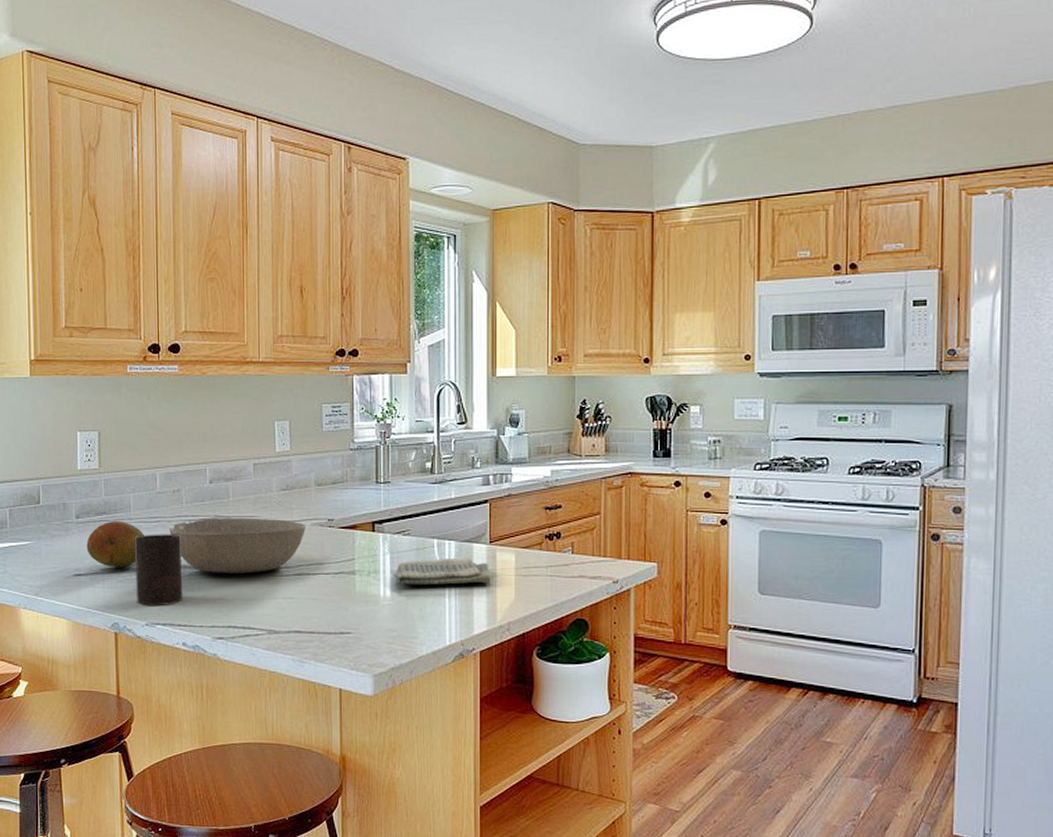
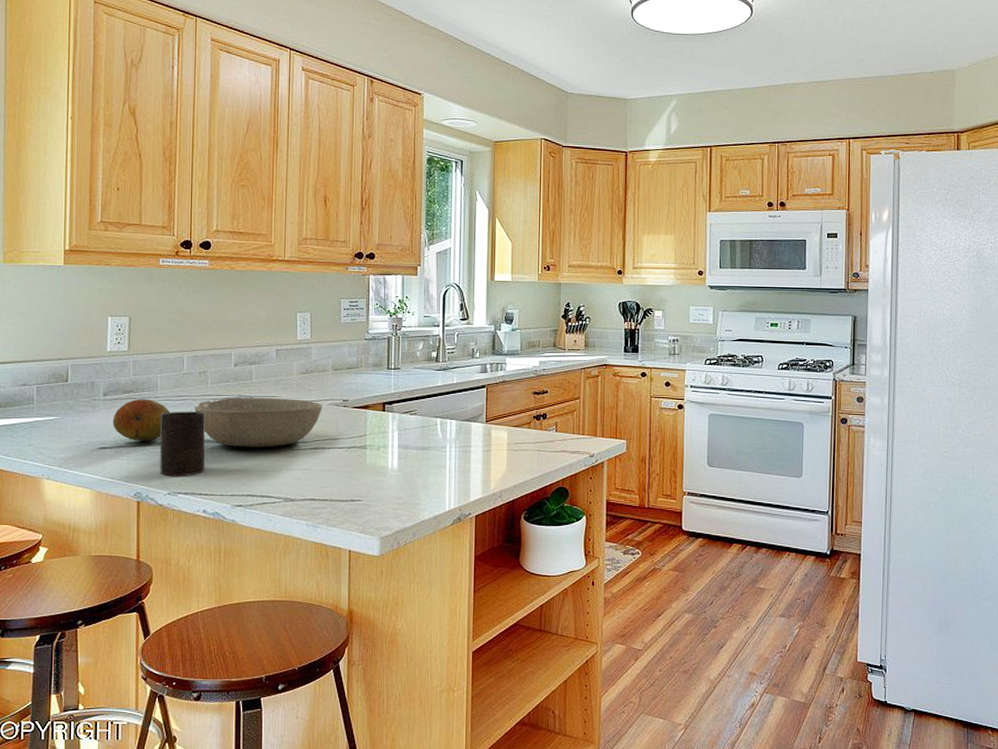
dish towel: present [397,556,489,585] -> none [403,433,485,458]

